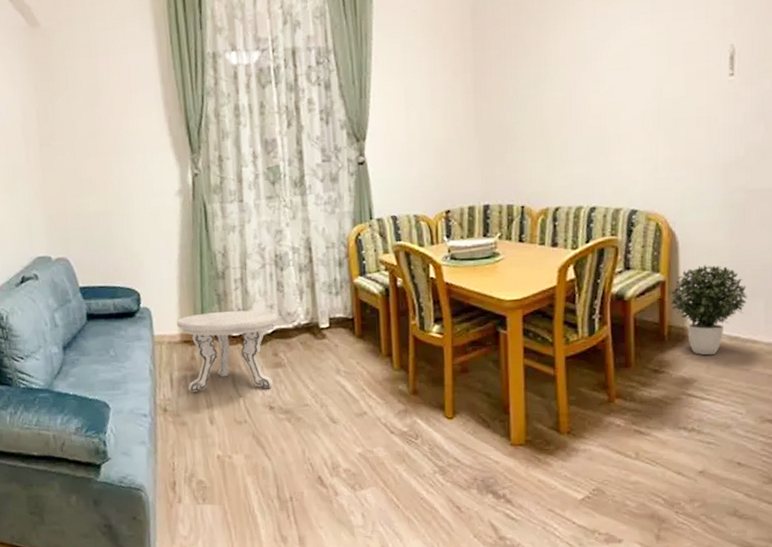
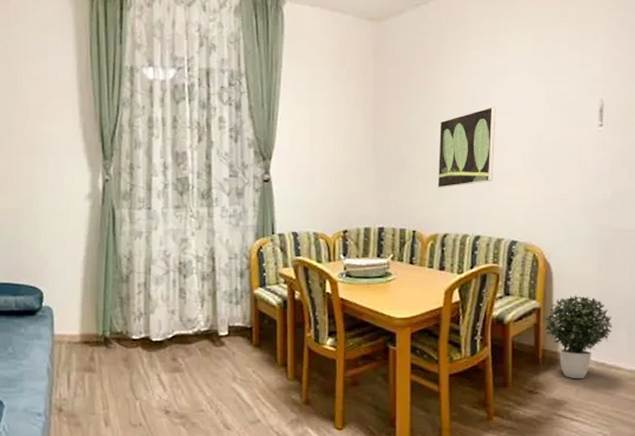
side table: present [177,310,279,392] -> none [78,315,179,393]
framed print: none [546,63,611,158] -> present [437,107,496,188]

